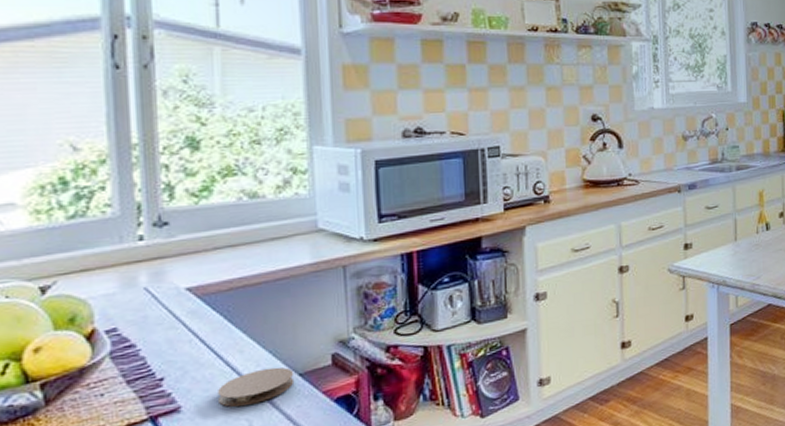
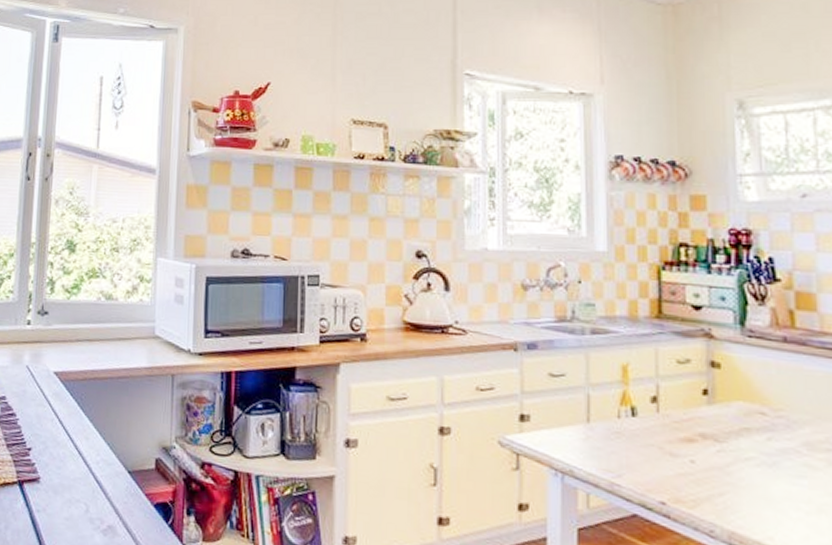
coaster: present [218,367,295,407] -> none [67,458,125,491]

